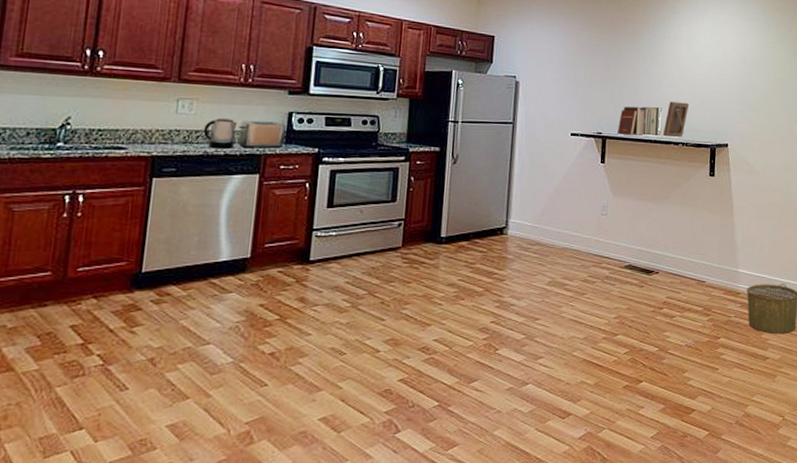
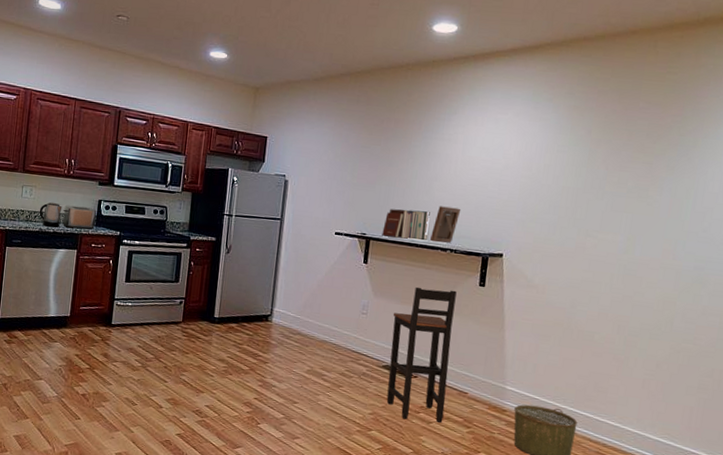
bar stool: none [630,182,690,318] -> present [386,286,457,423]

